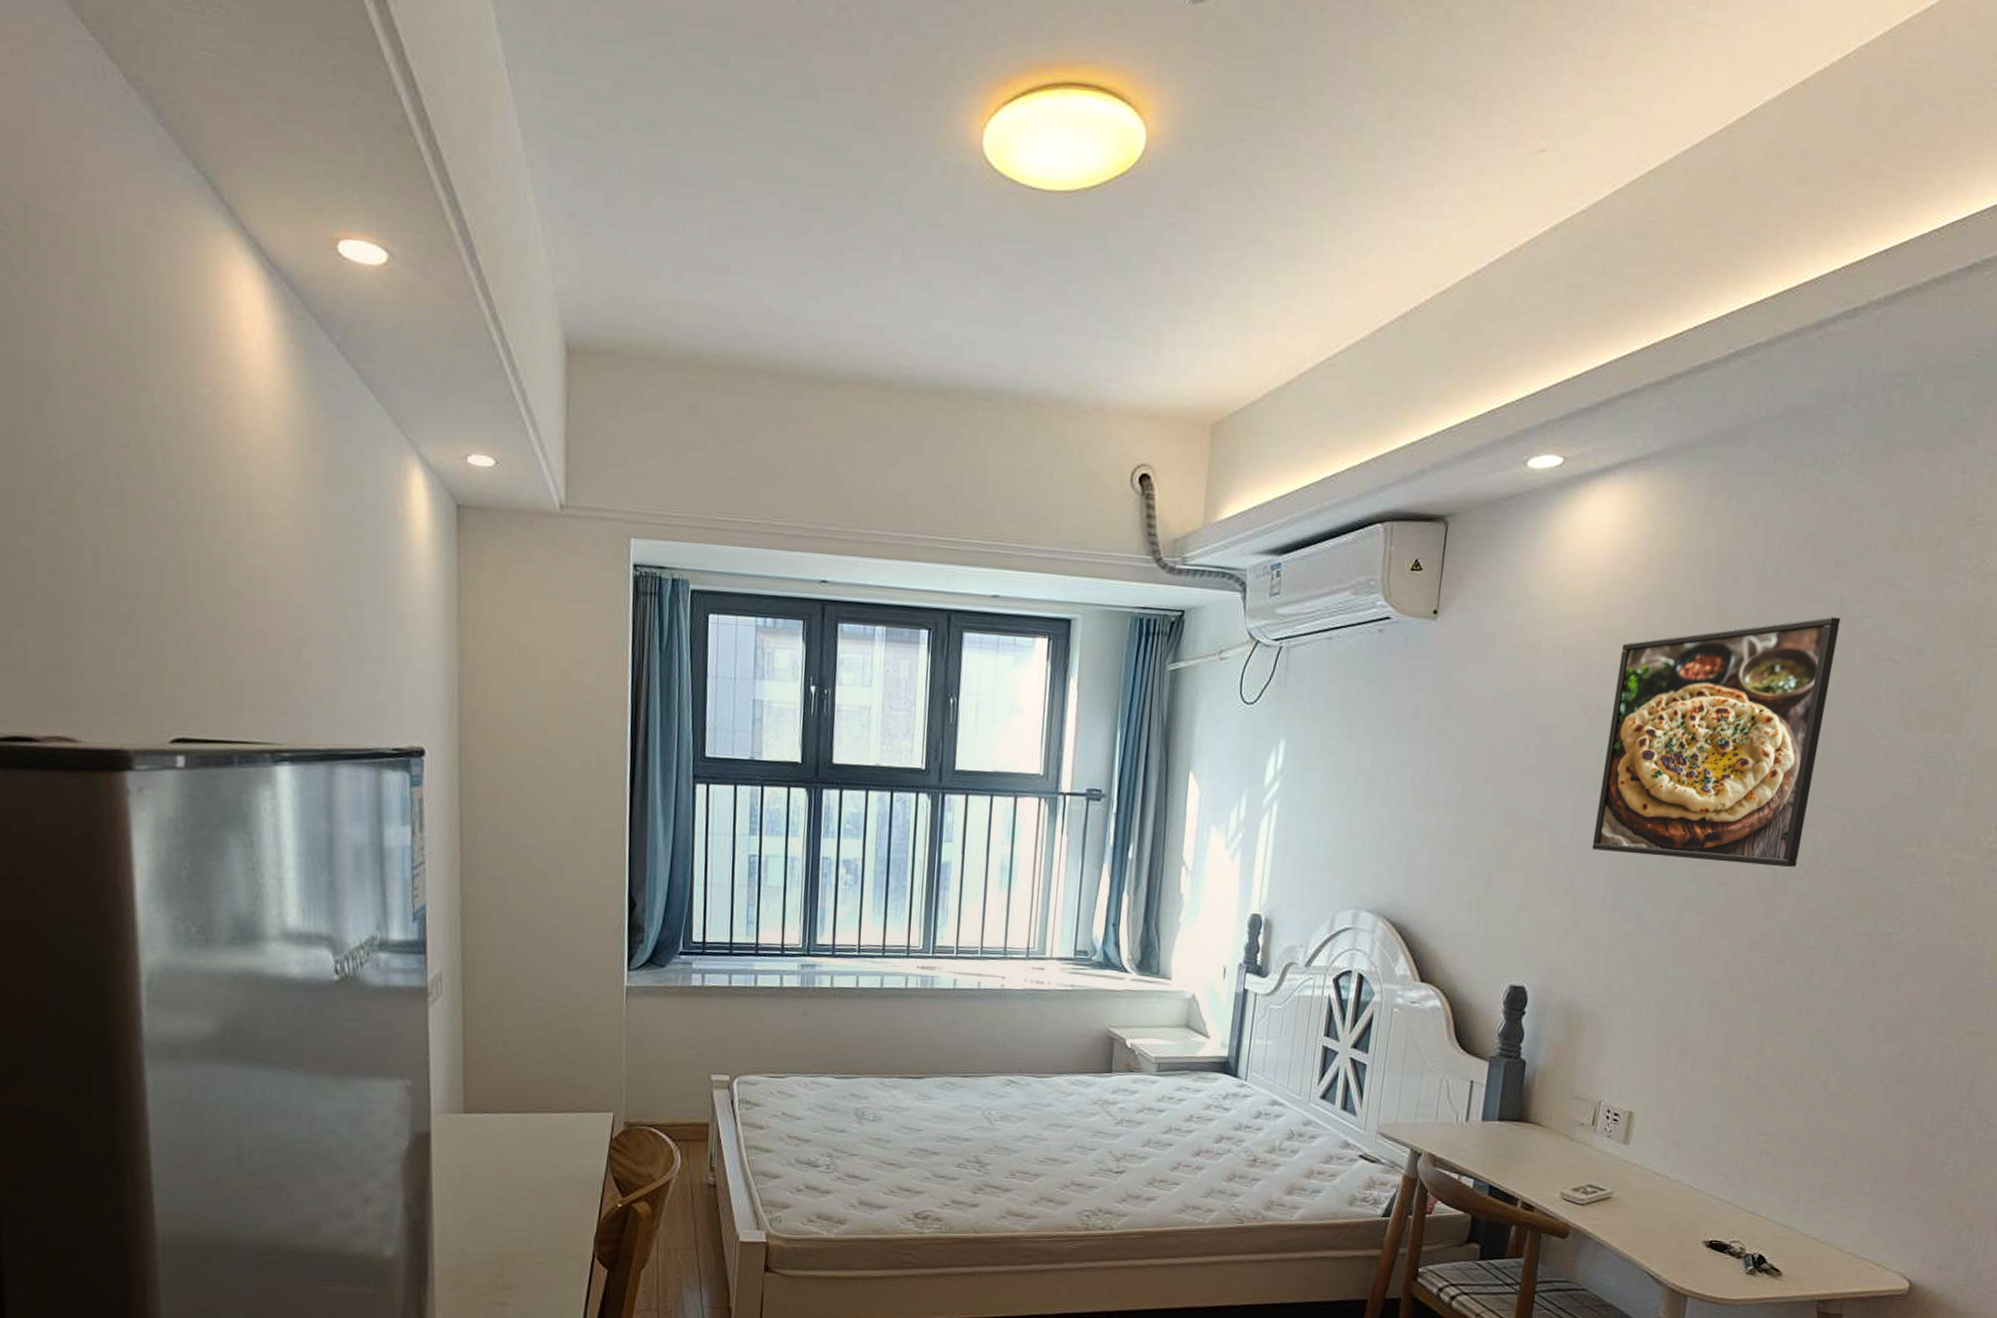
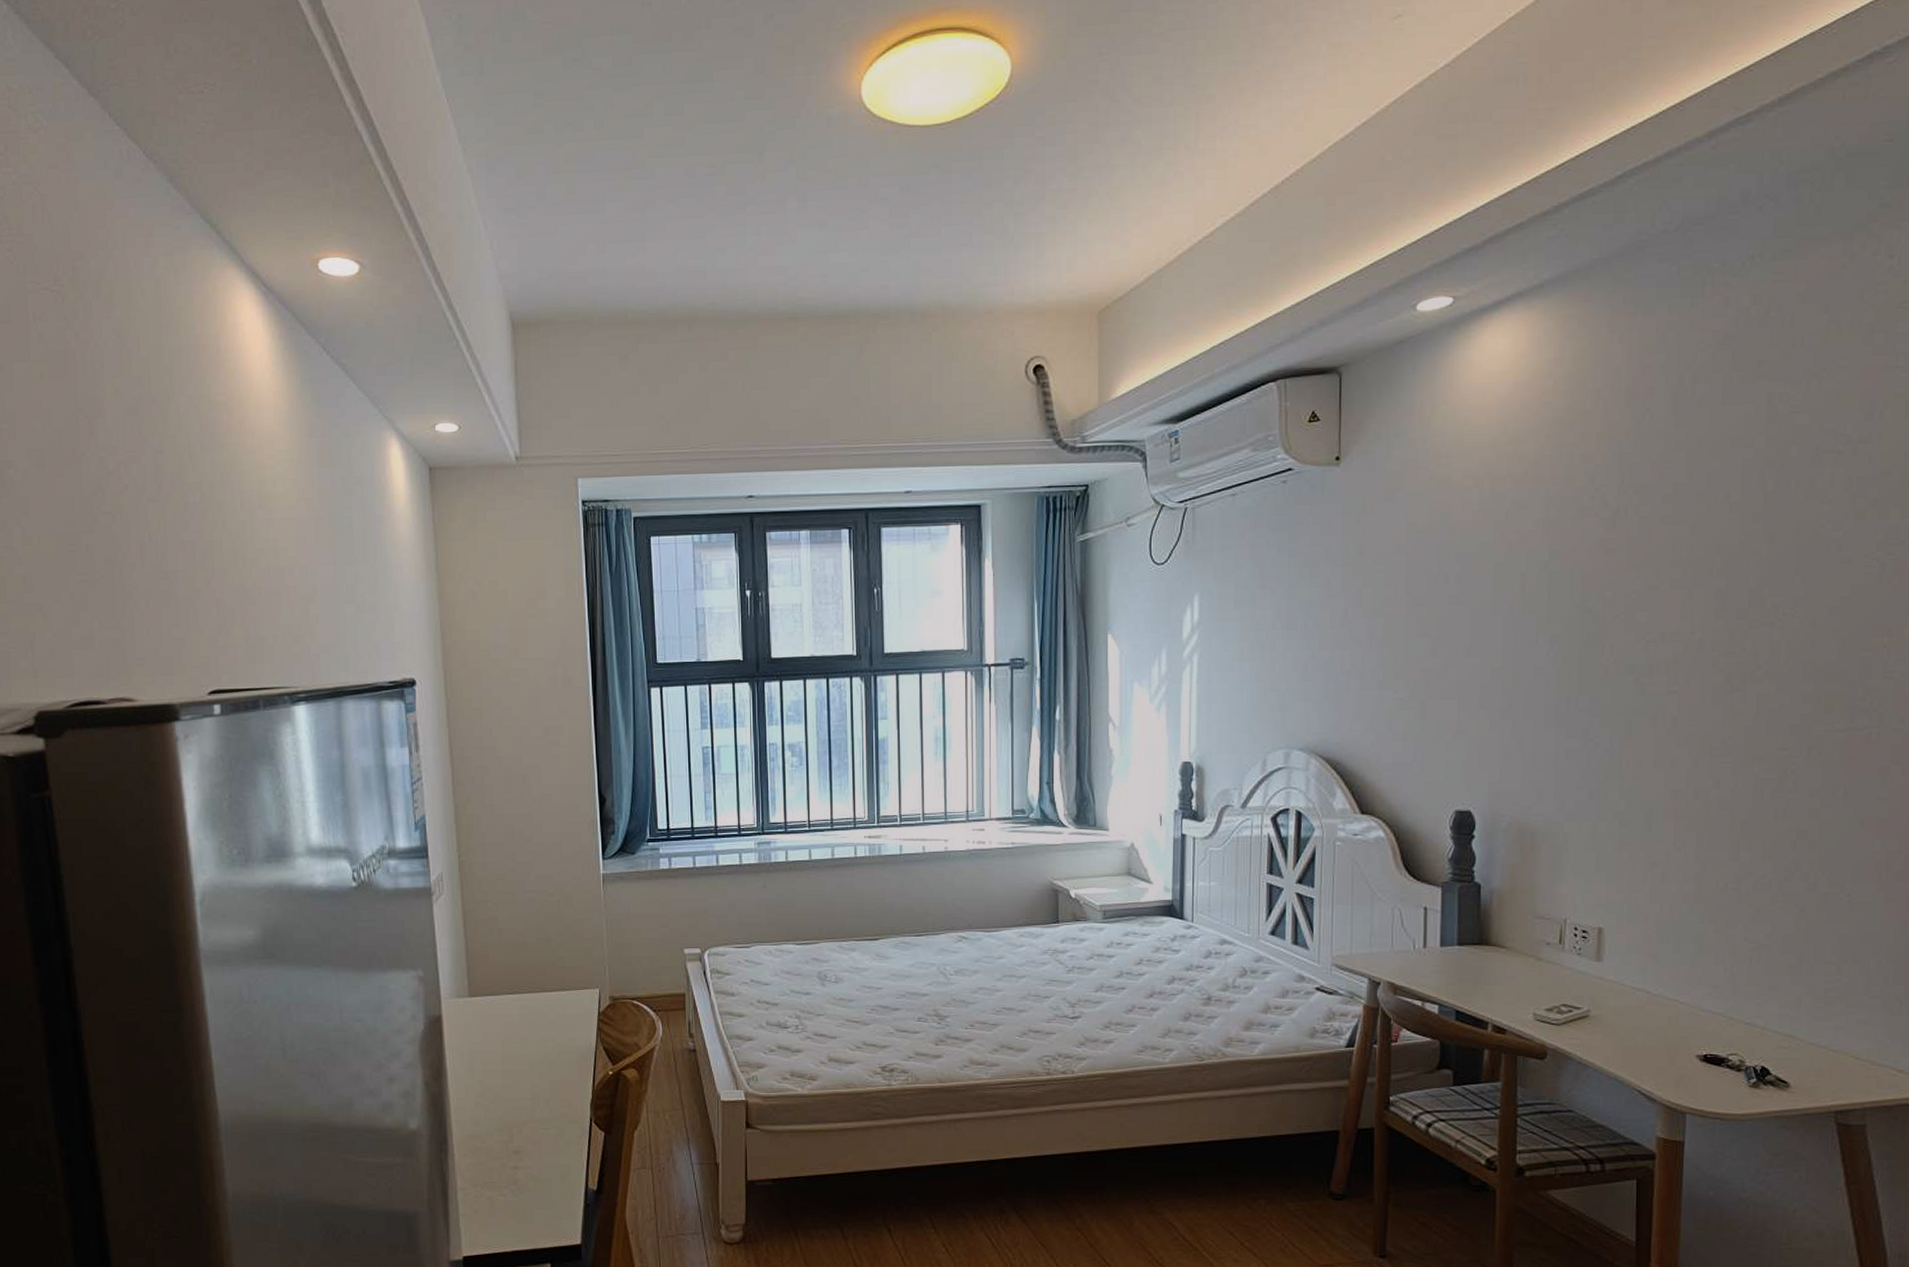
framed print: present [1592,616,1841,867] -> none [1527,416,1771,671]

